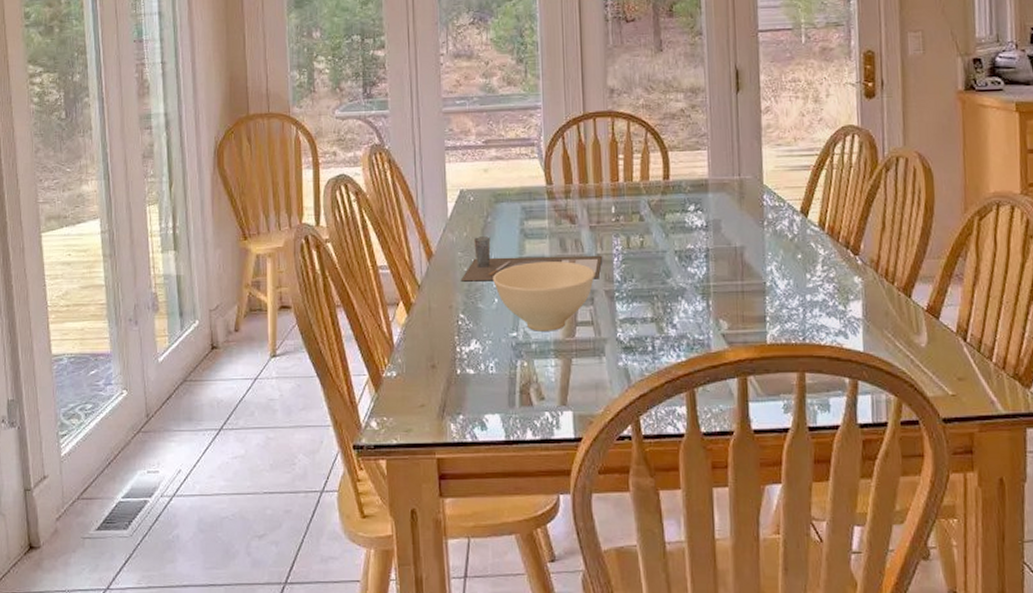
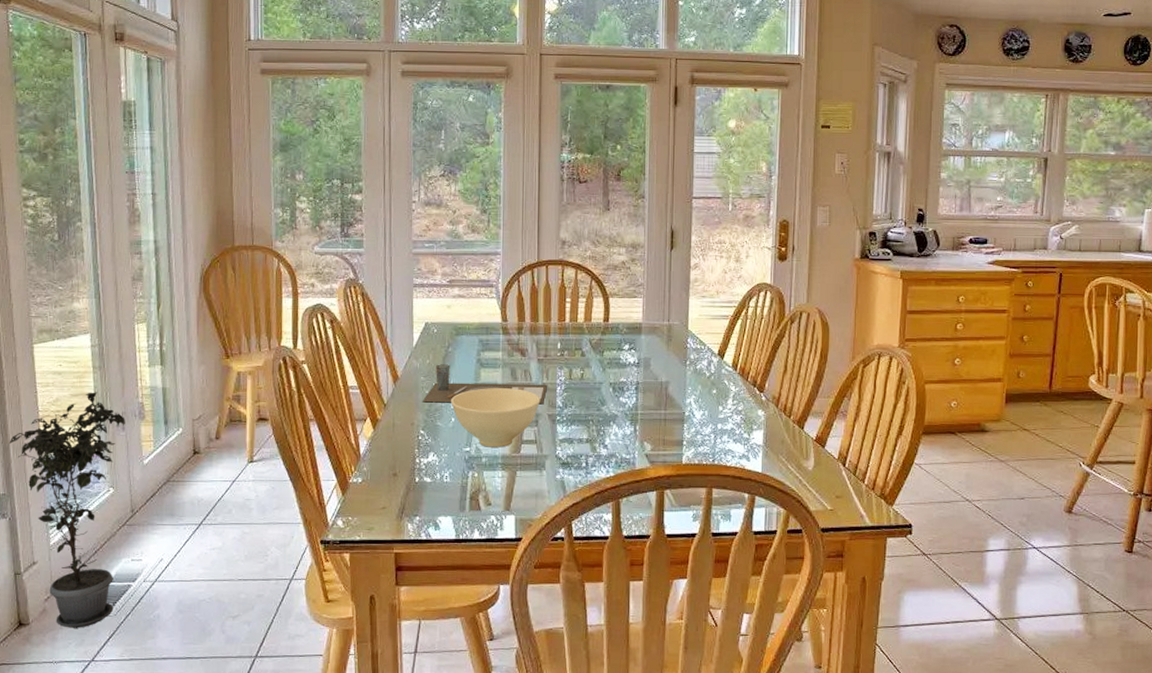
potted plant: none [17,283,138,553] -> present [9,392,125,629]

